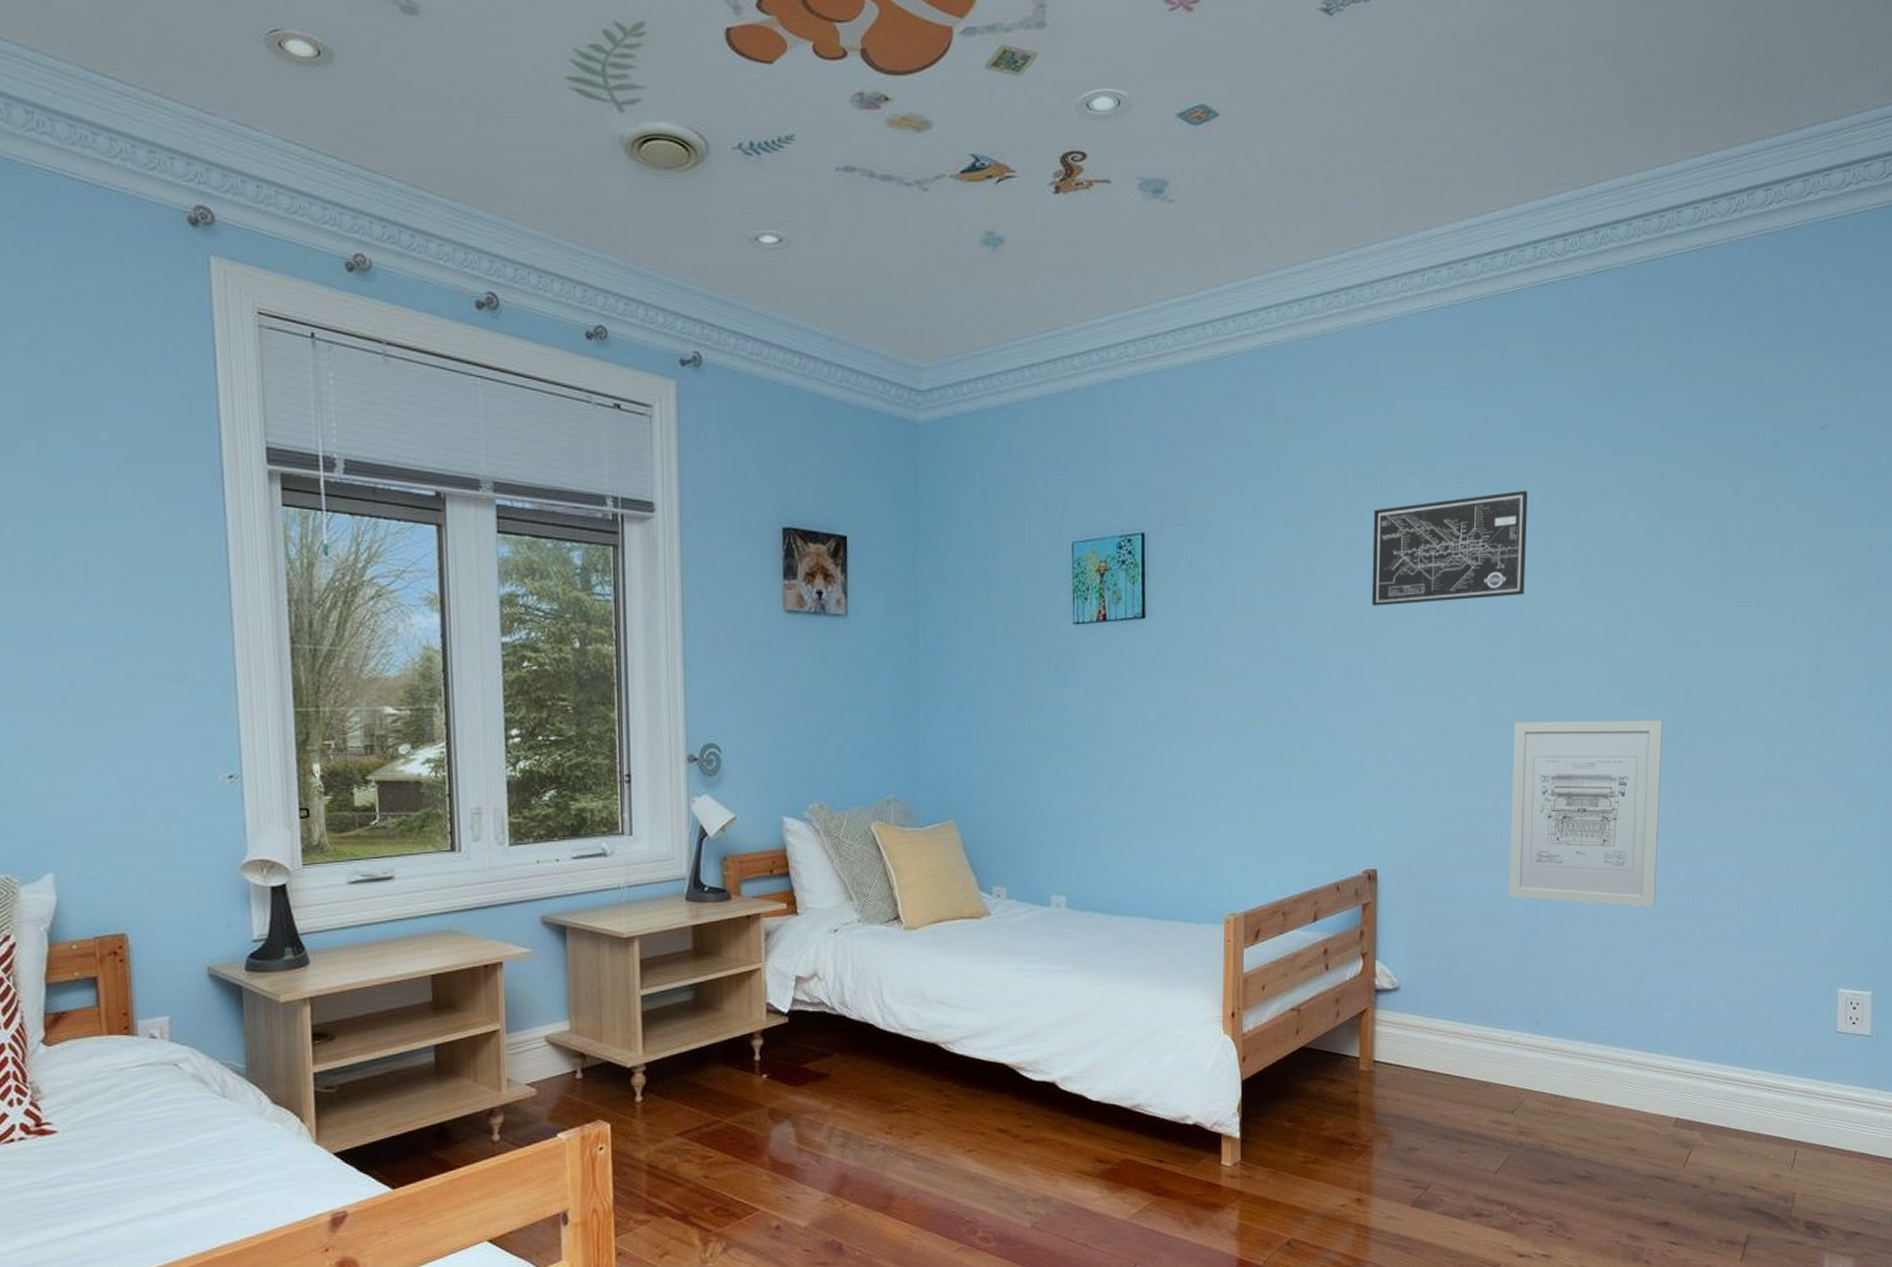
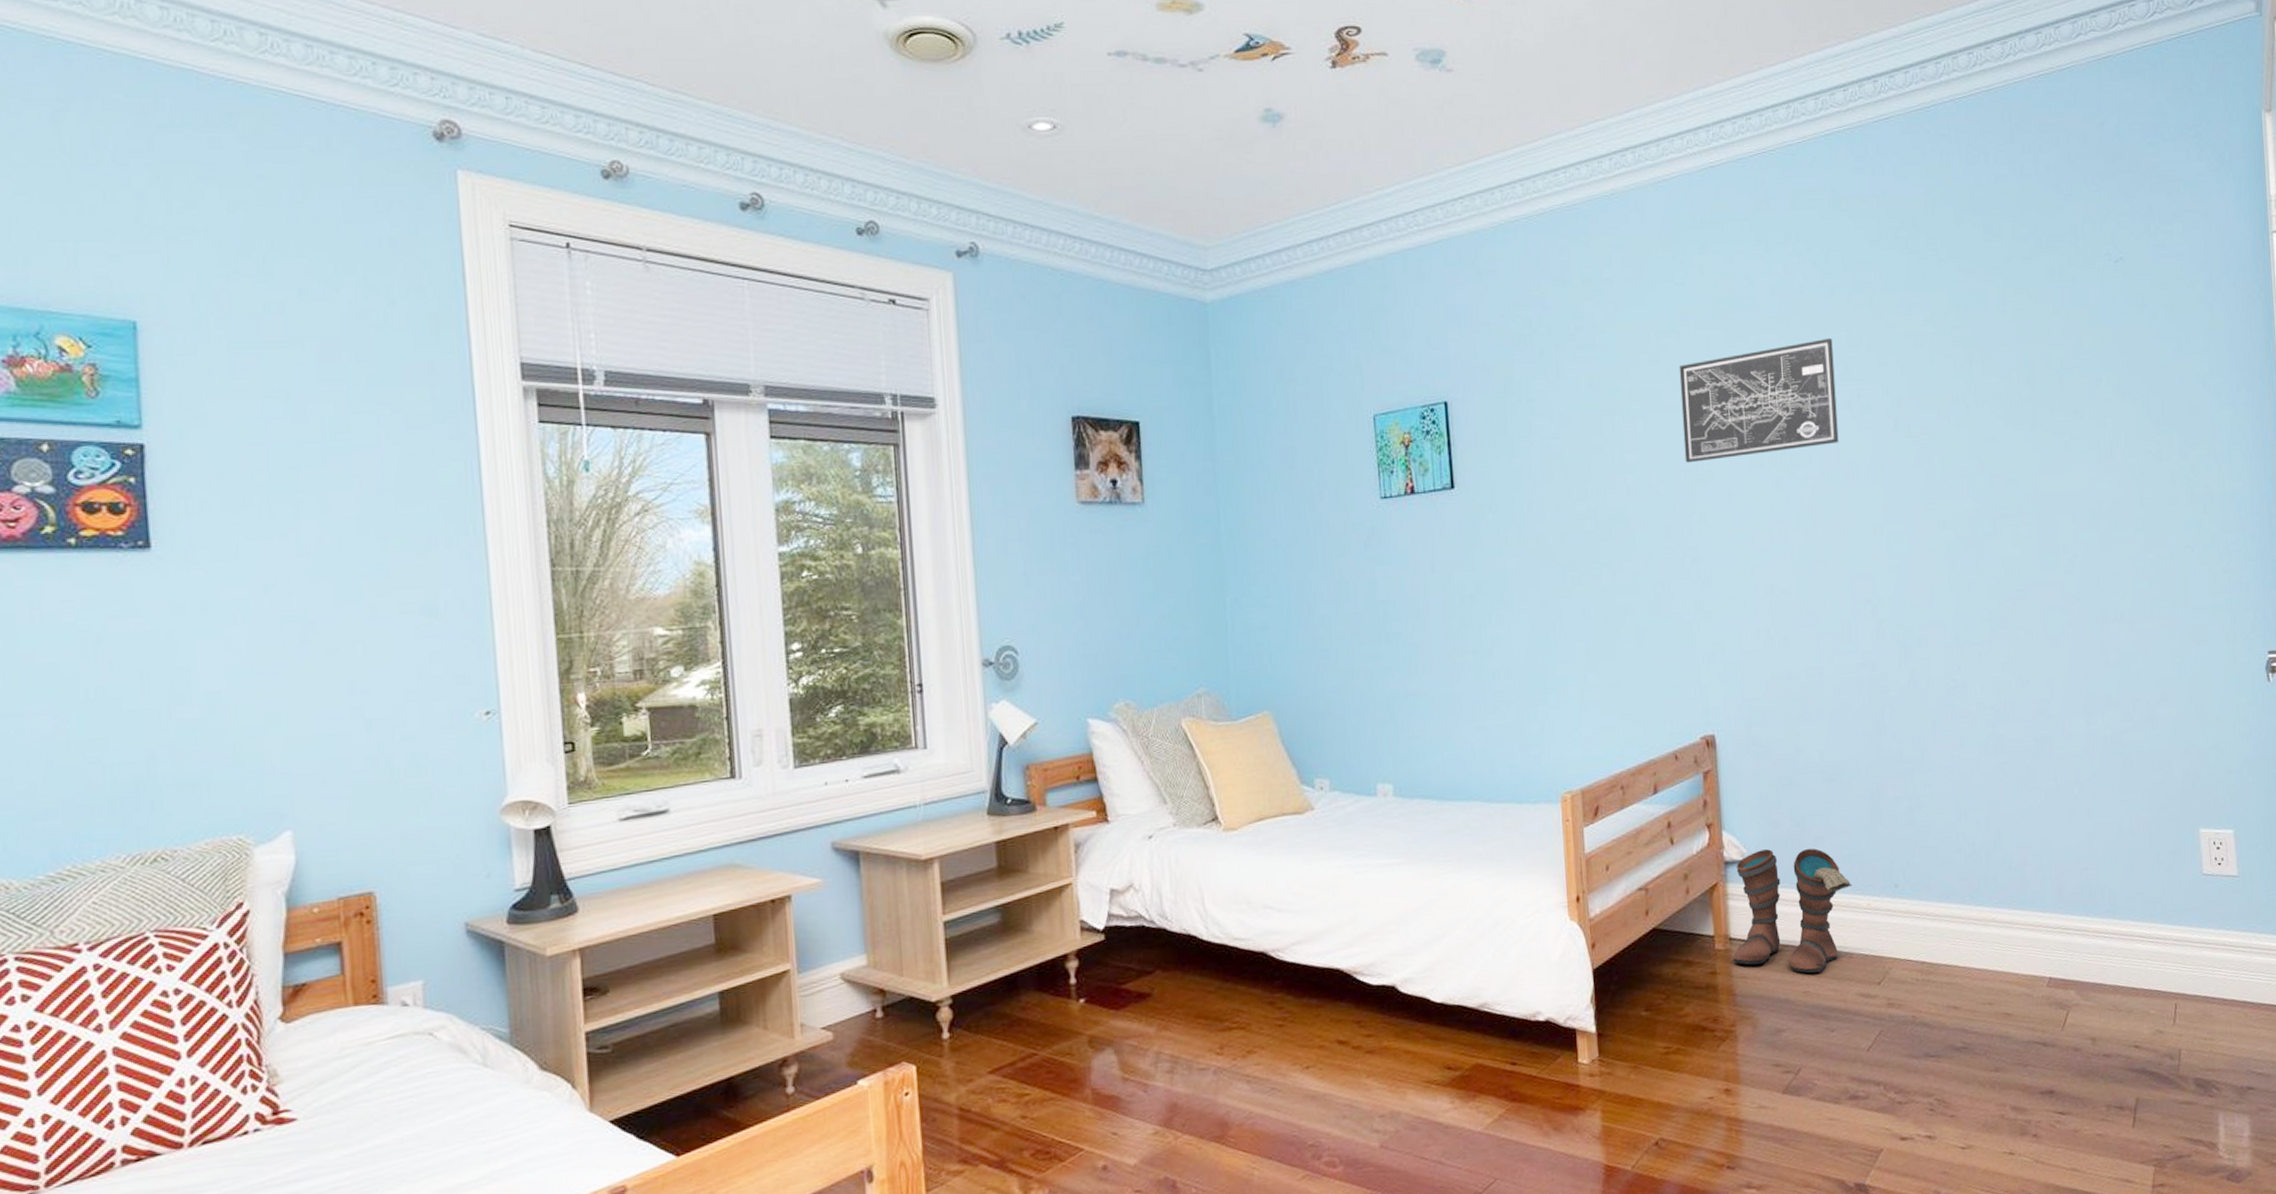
boots: none [1375,981,1495,1098] -> present [1733,848,1852,973]
wall art: present [1509,721,1664,909] -> none [1841,563,2004,758]

